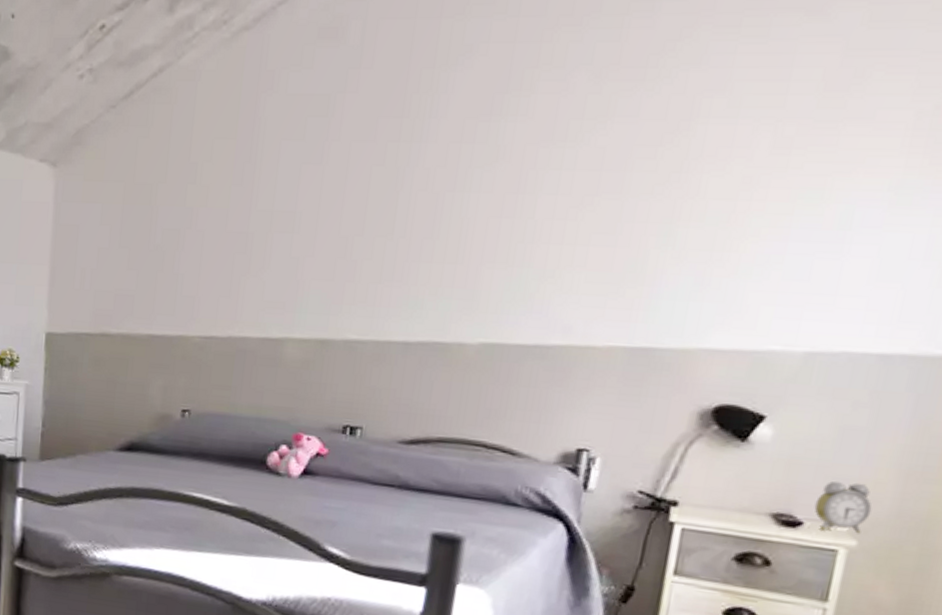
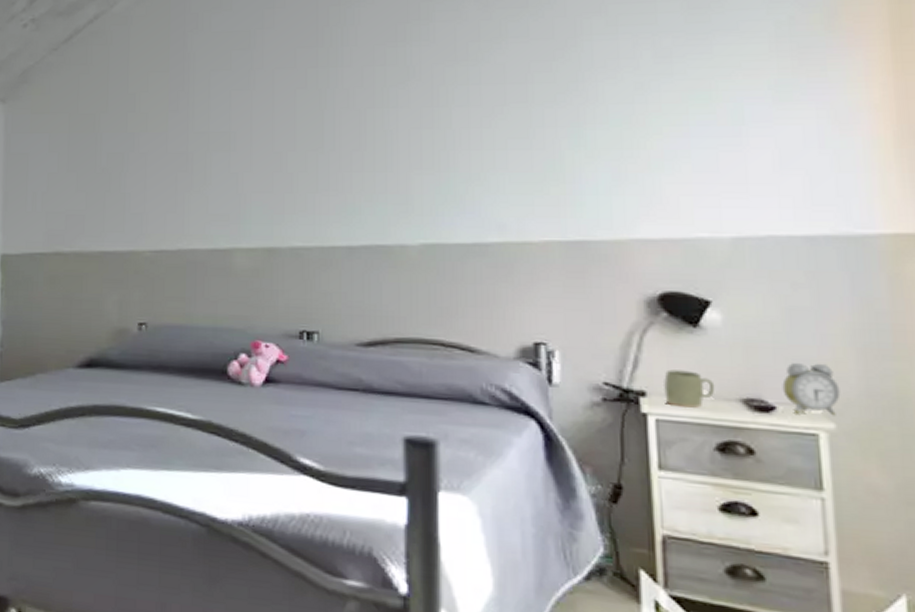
mug: none [695,481,749,520] -> present [662,369,715,409]

